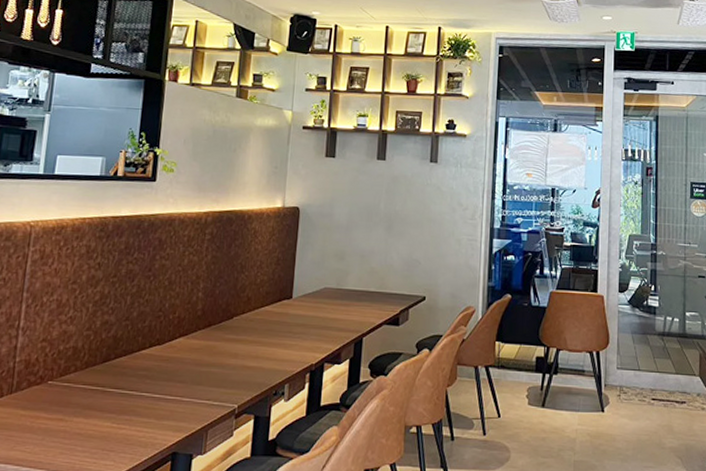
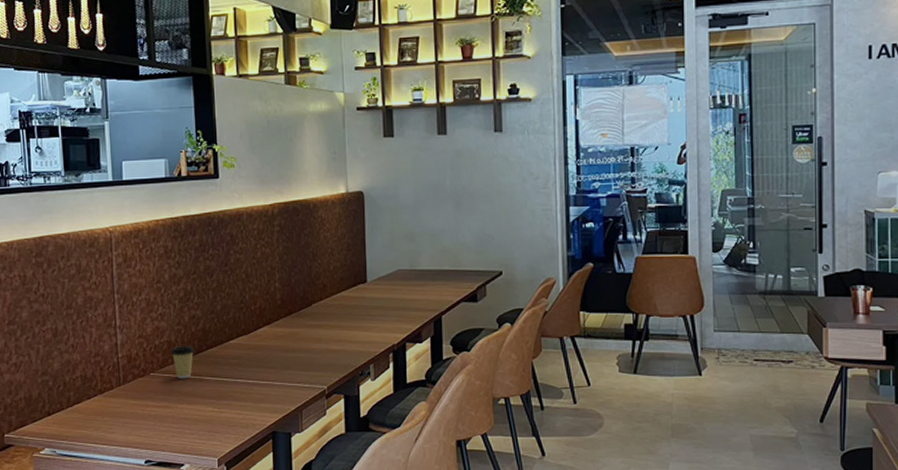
coffee cup: none [75,353,102,390] -> present [171,346,195,379]

